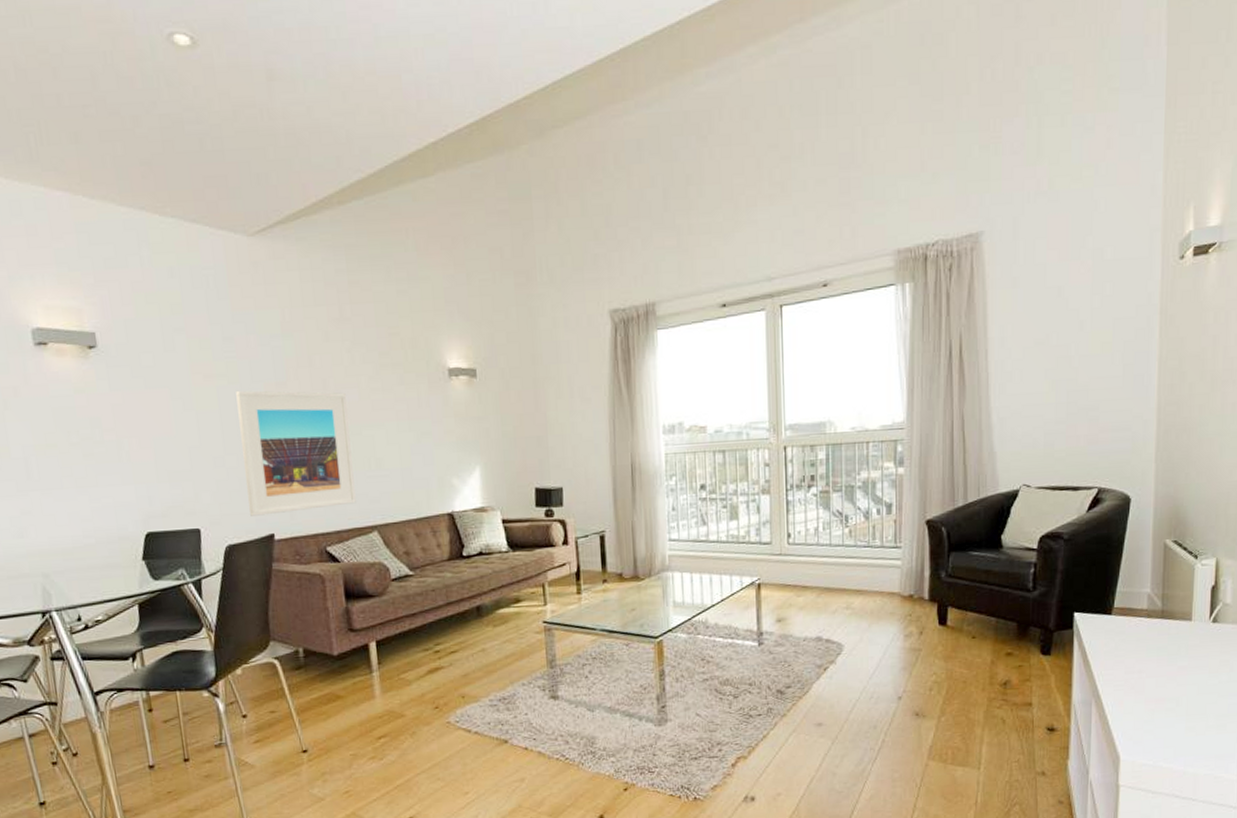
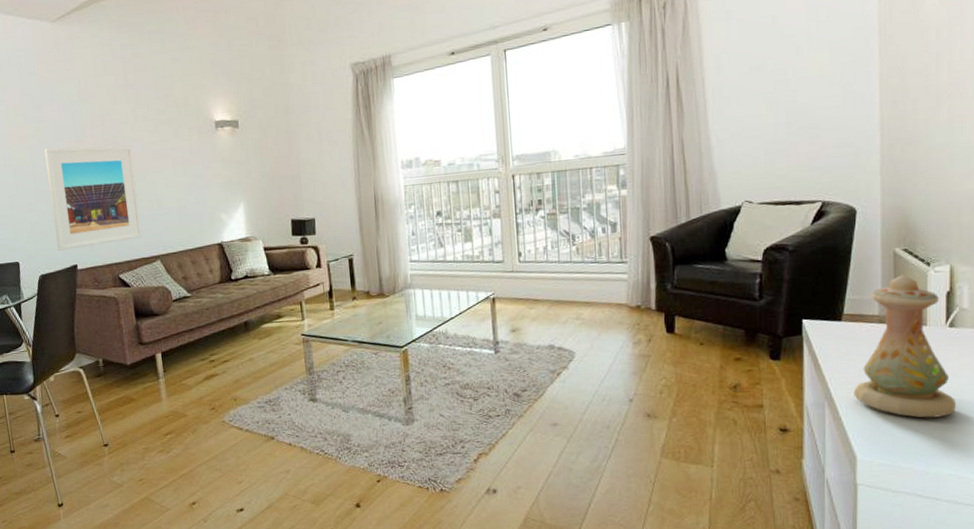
vase: none [1120,567,1215,717] -> present [854,275,956,418]

